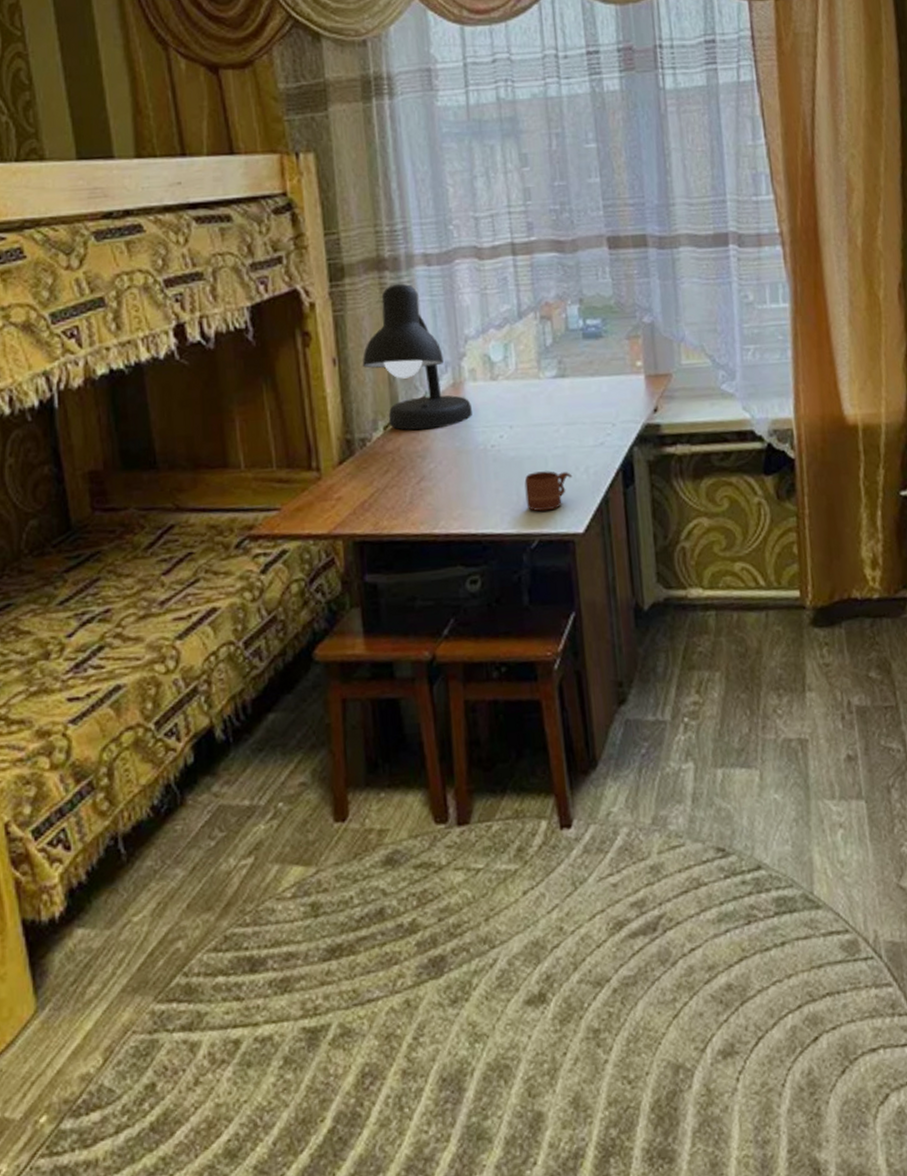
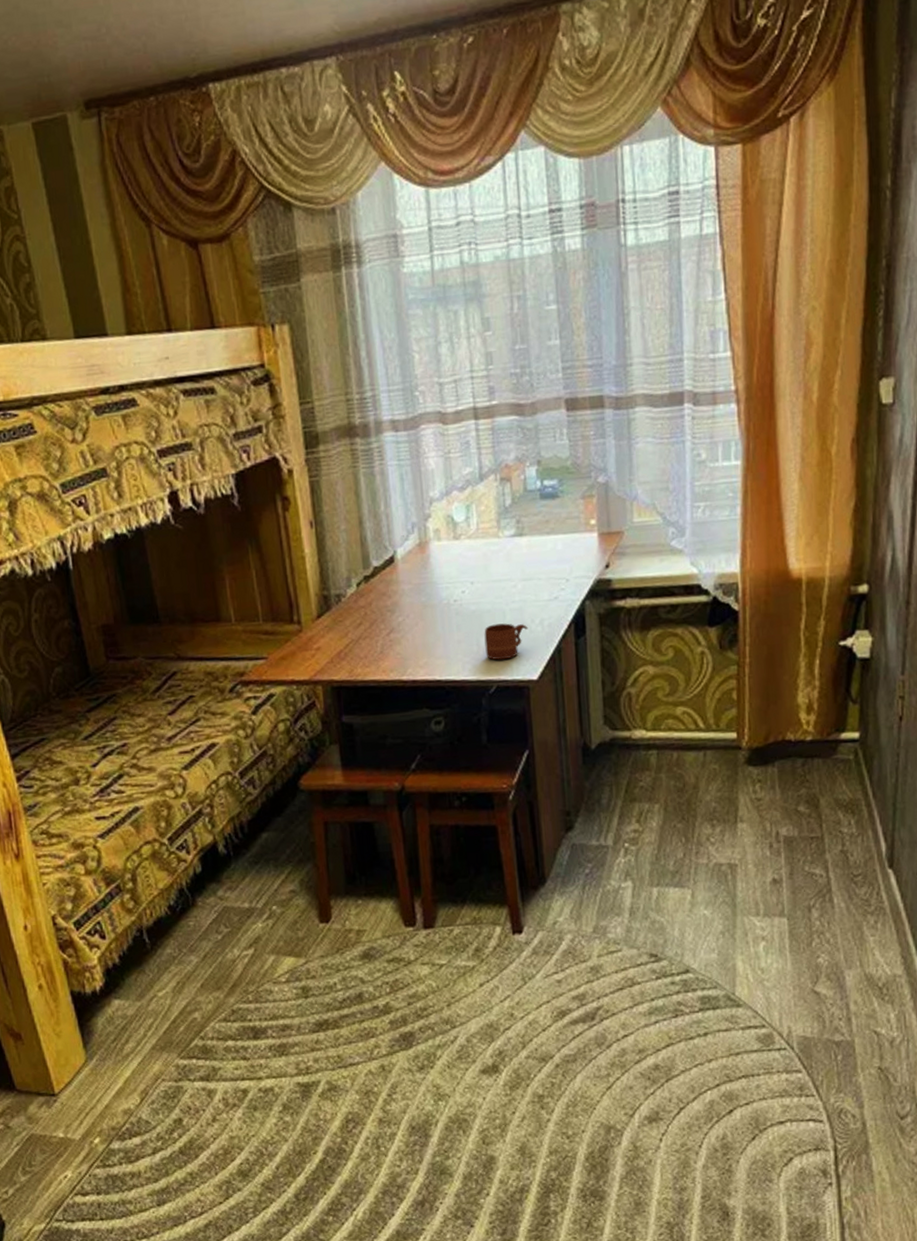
desk lamp: present [362,283,472,430] -> none [336,449,437,587]

